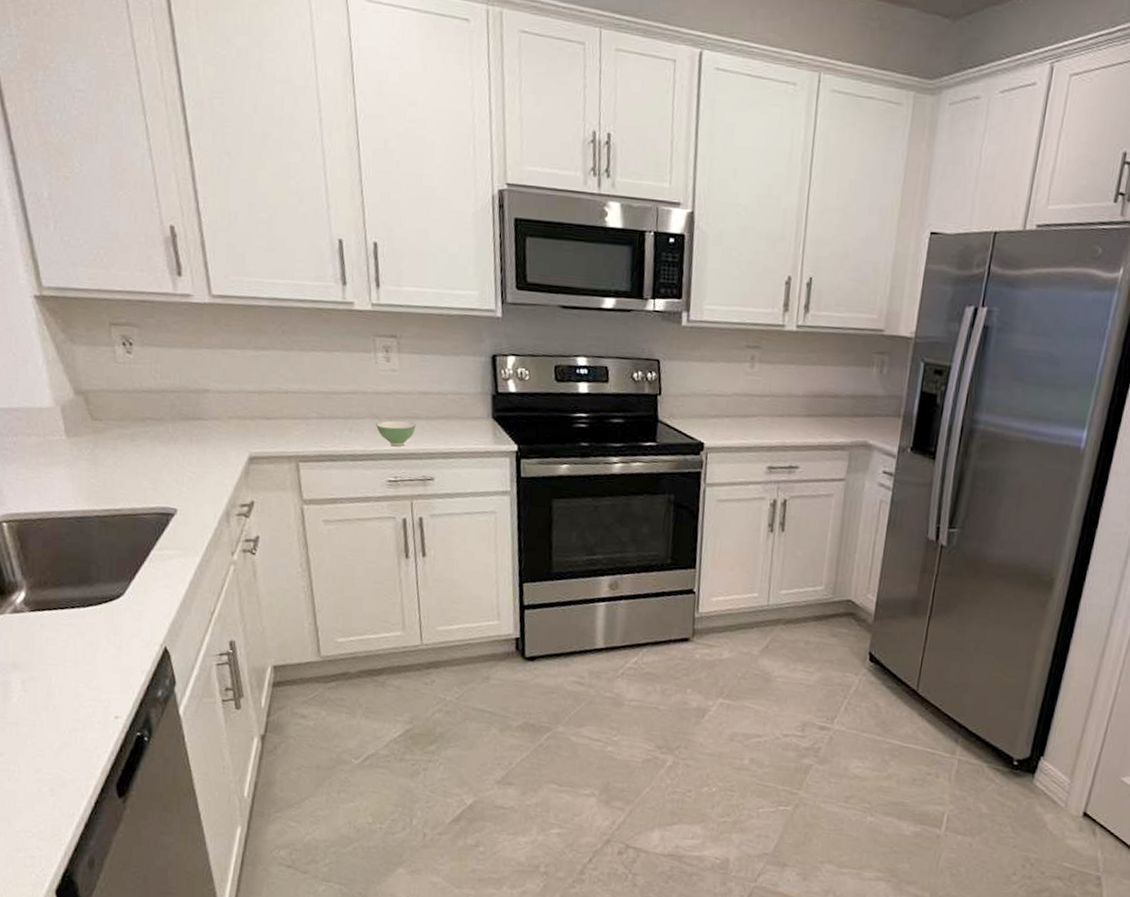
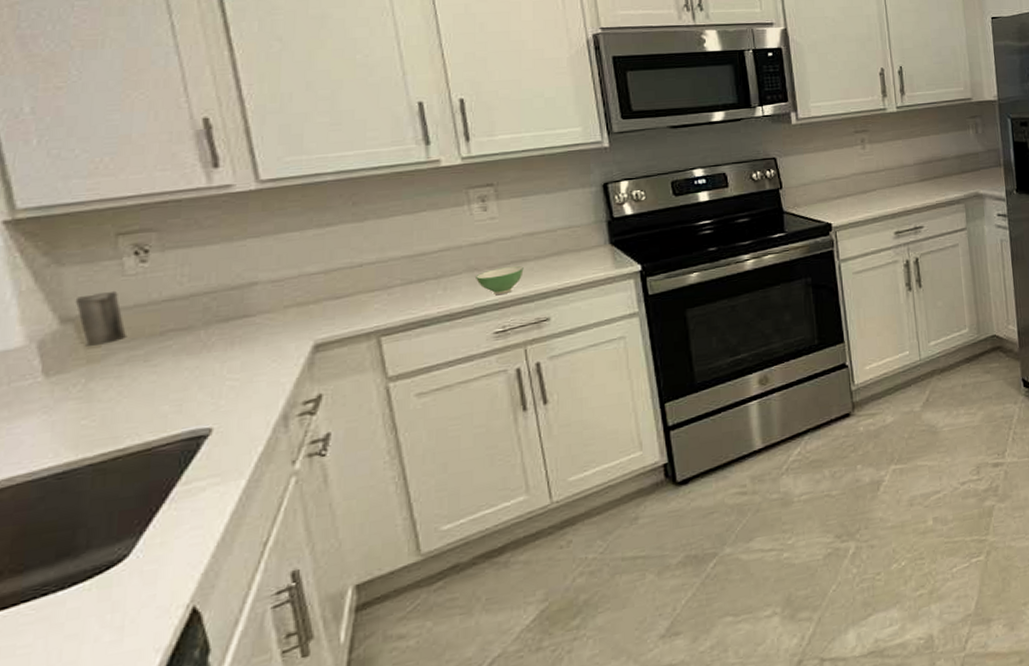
canister: none [84,372,119,419] -> present [75,290,128,346]

